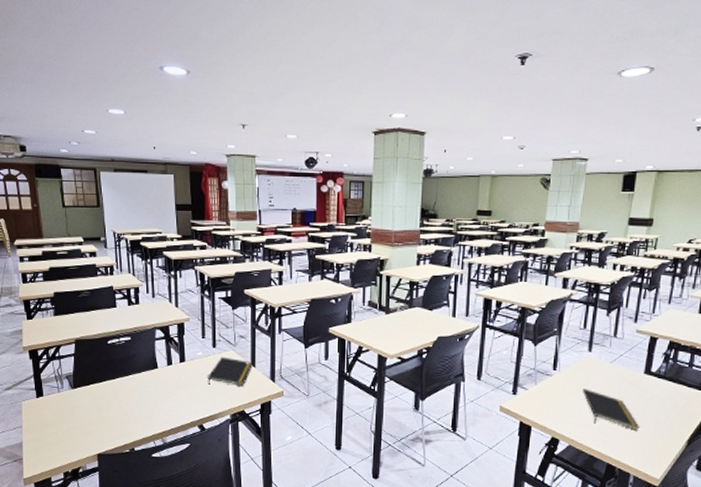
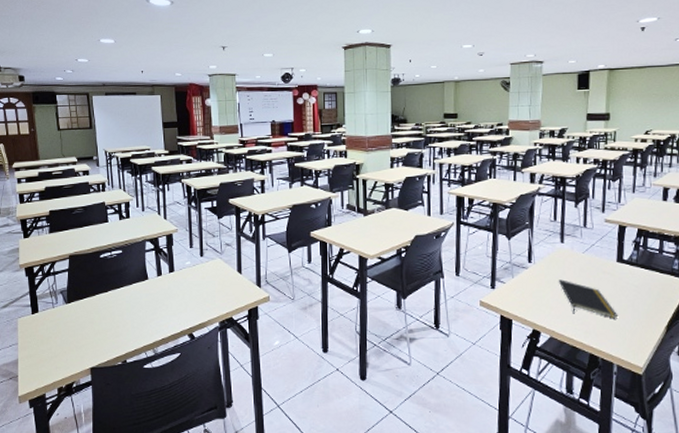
notepad: present [208,356,254,386] -> none [196,265,240,293]

